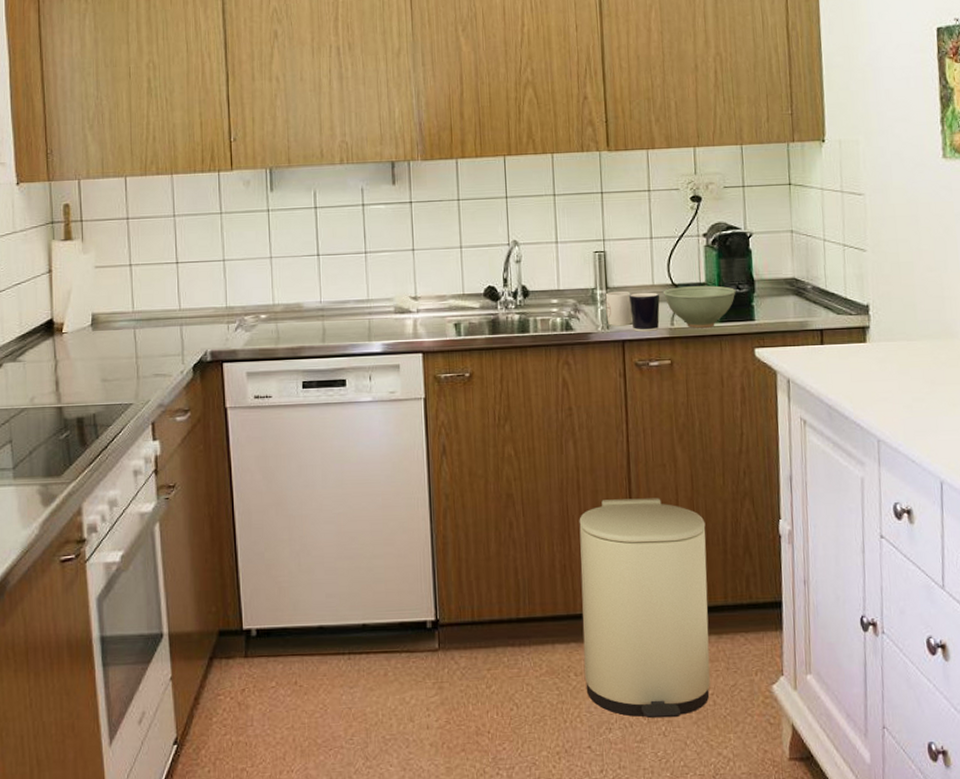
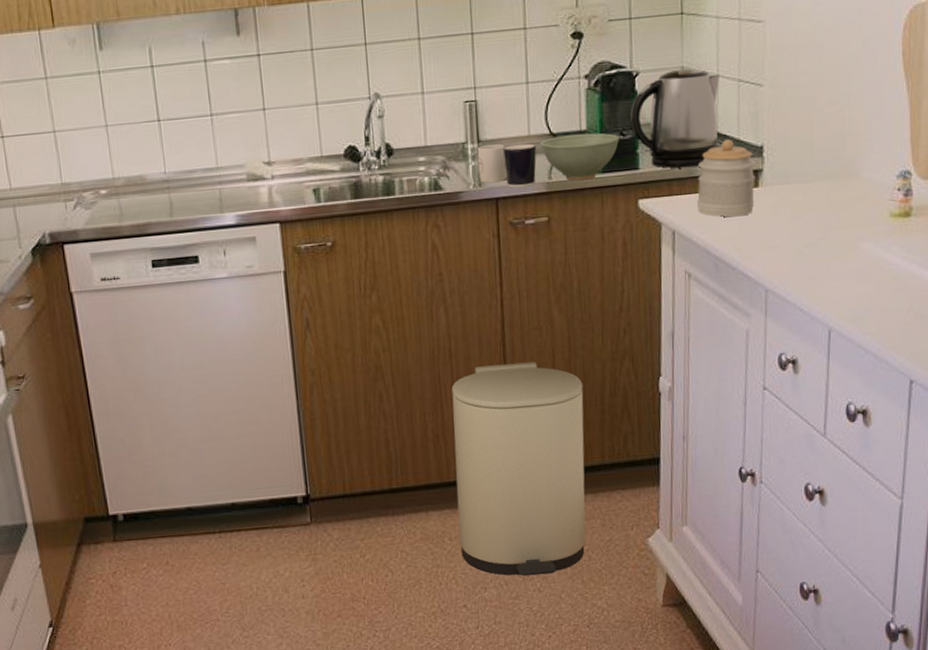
kettle: none [745,232,828,322] -> present [630,68,719,169]
jar: none [809,297,864,369] -> present [696,139,756,218]

